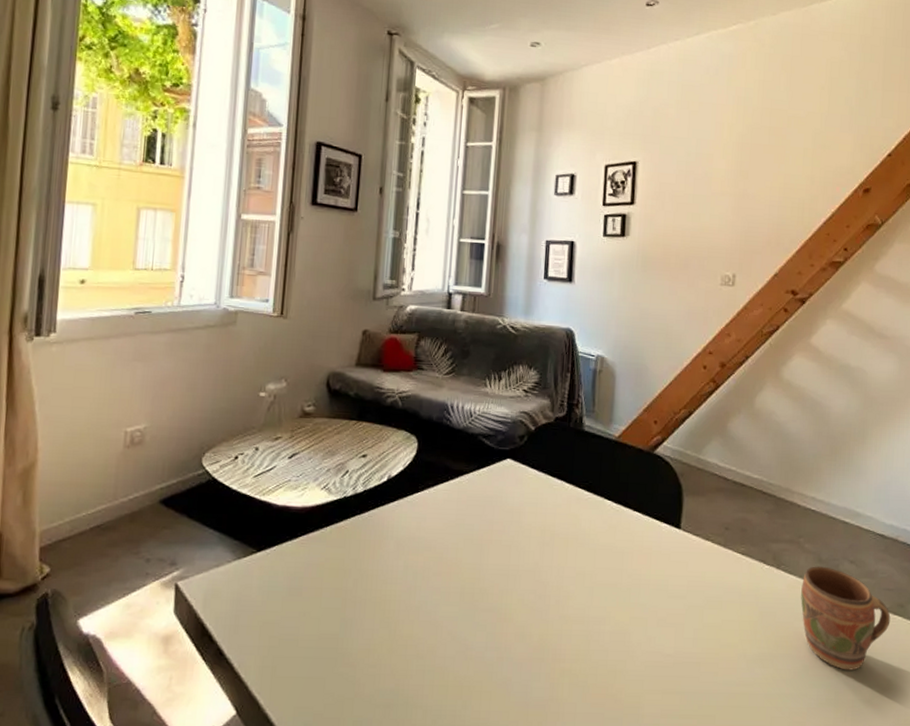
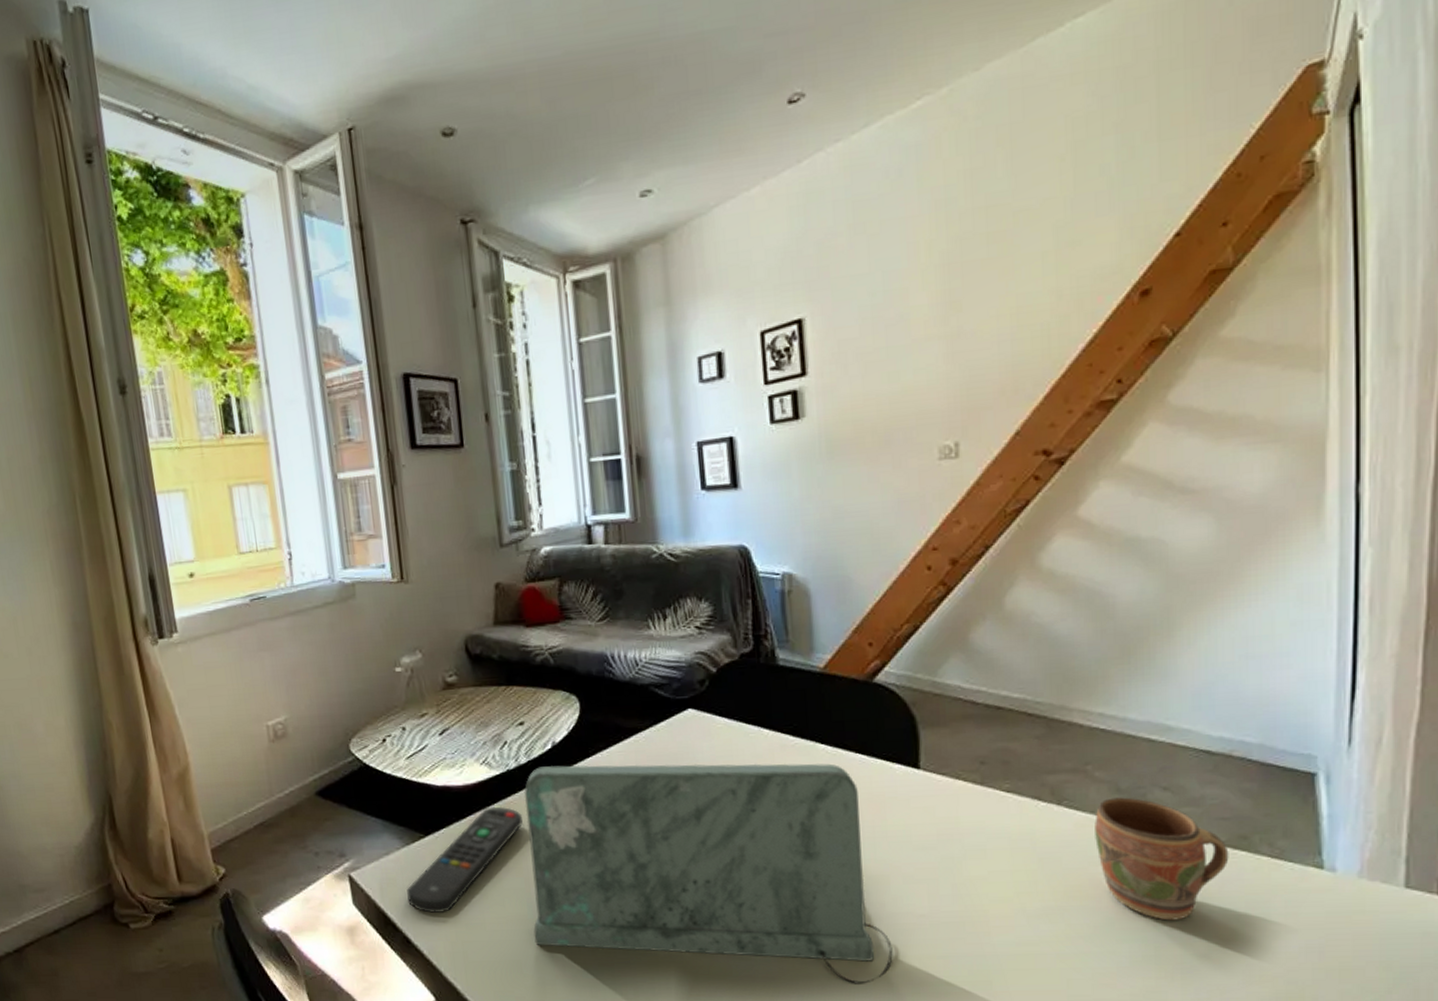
remote control: none [229,529,350,627] -> present [407,806,523,913]
laptop: none [341,496,643,714] -> present [524,763,893,984]

